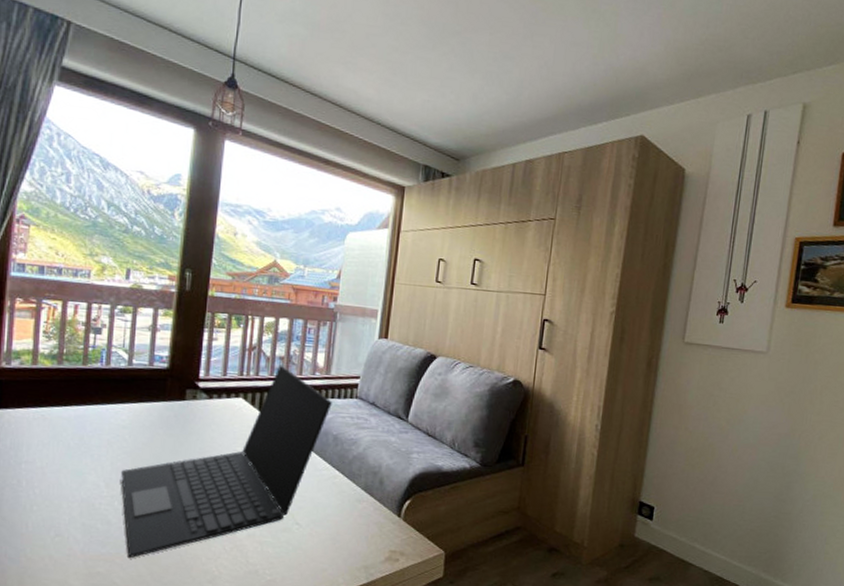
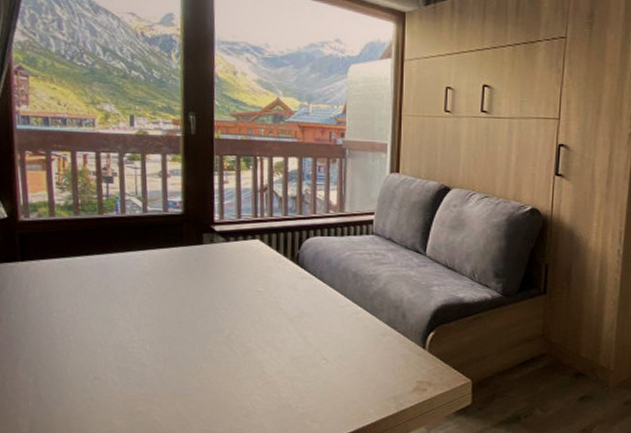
laptop: present [121,365,332,558] -> none [149,205,348,397]

